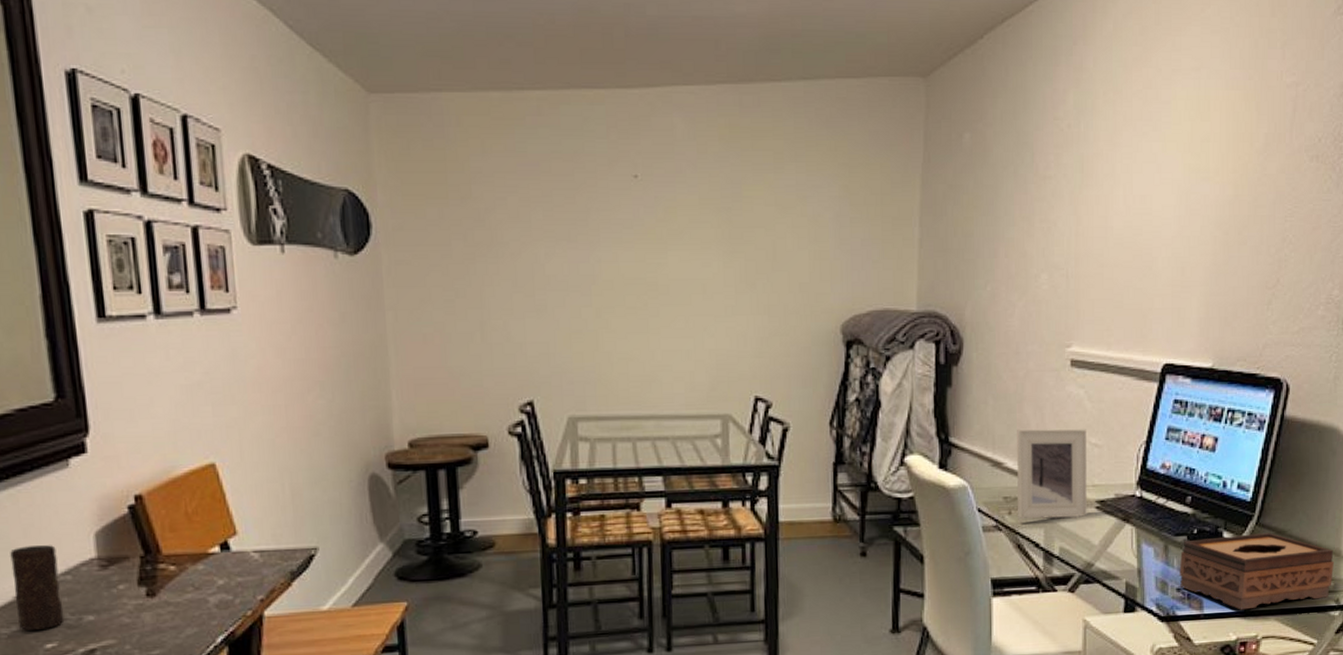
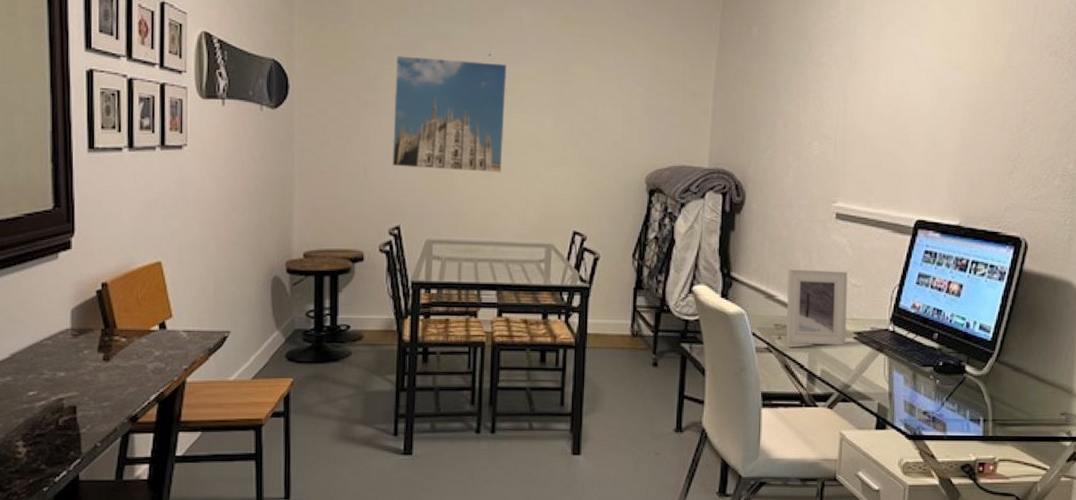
candle: present [10,545,64,631] -> none [11,317,44,381]
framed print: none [513,179,660,327] -> present [392,55,506,172]
tissue box: present [1179,533,1334,610] -> none [925,369,1066,435]

